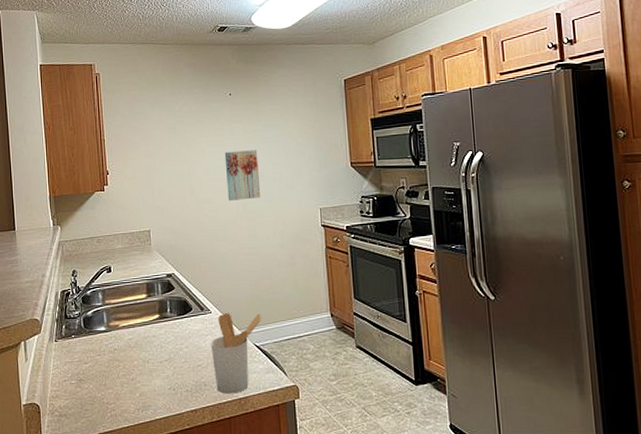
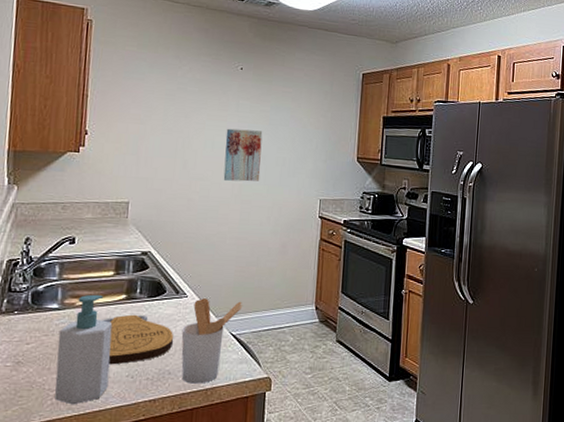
soap bottle: none [109,316,155,417] -> present [55,294,113,405]
cutting board: none [142,332,205,379] -> present [102,314,174,365]

